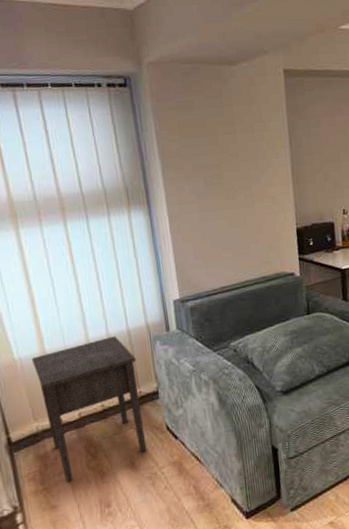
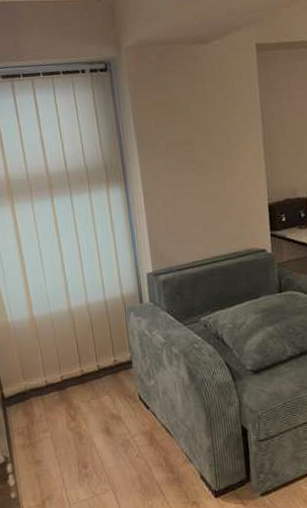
nightstand: present [31,336,147,482] -> none [22,305,121,439]

